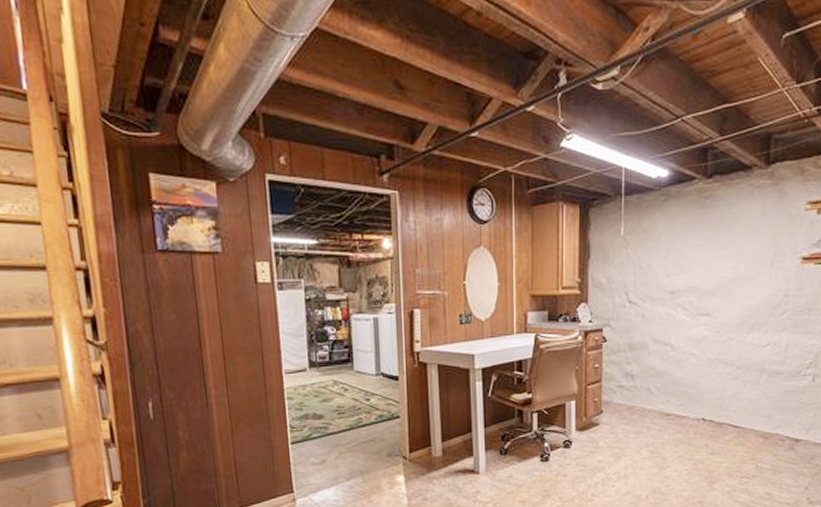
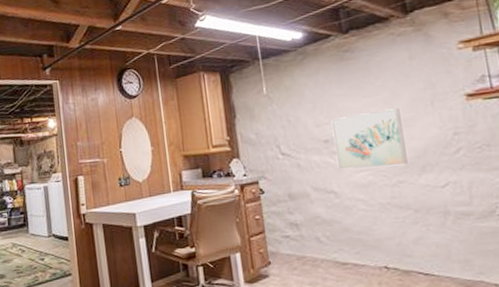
wall art: none [678,265,743,323] -> present [331,108,408,170]

